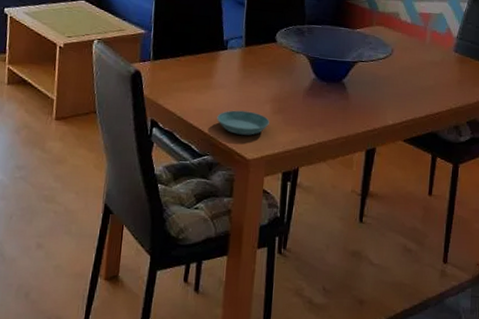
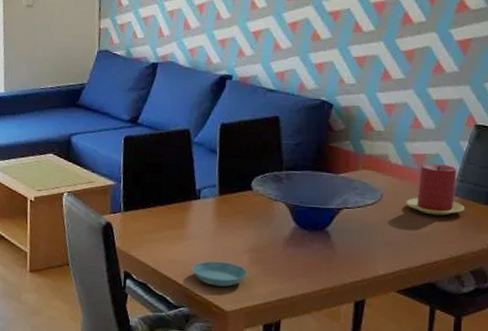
candle: none [413,22,463,70] -> present [406,163,465,216]

